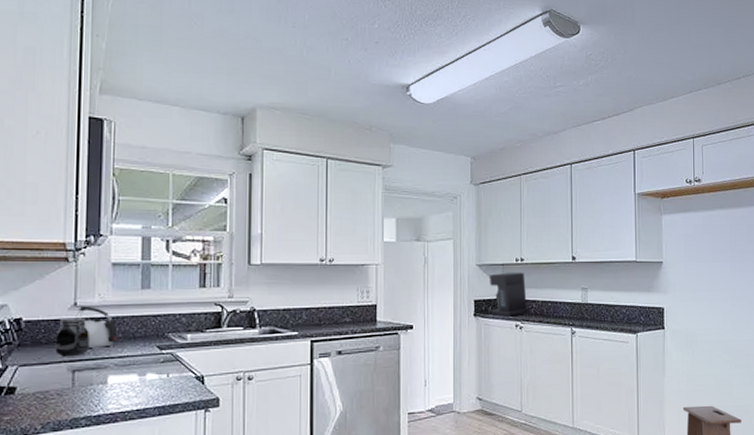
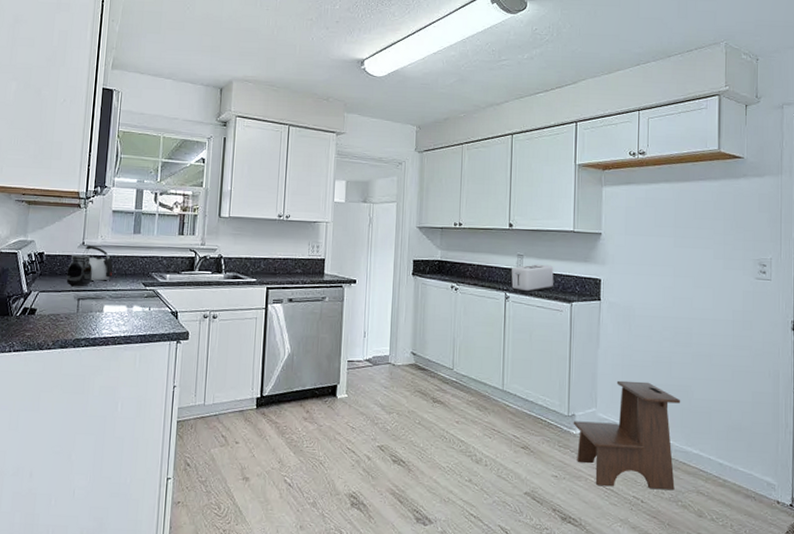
coffee maker: present [490,272,528,318] -> none [427,235,464,279]
toaster: none [577,296,618,327] -> present [511,264,554,293]

